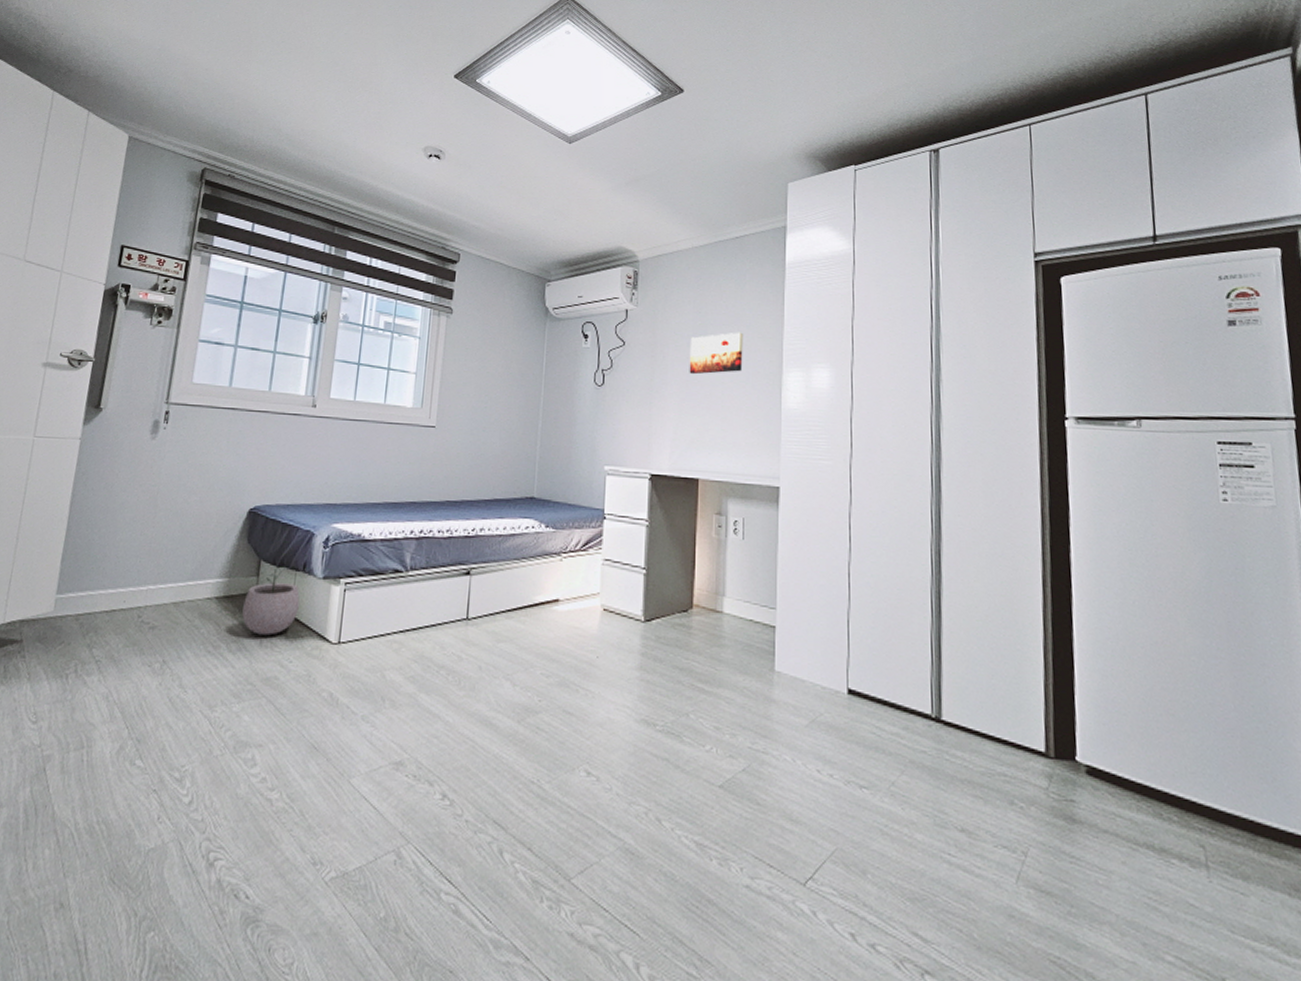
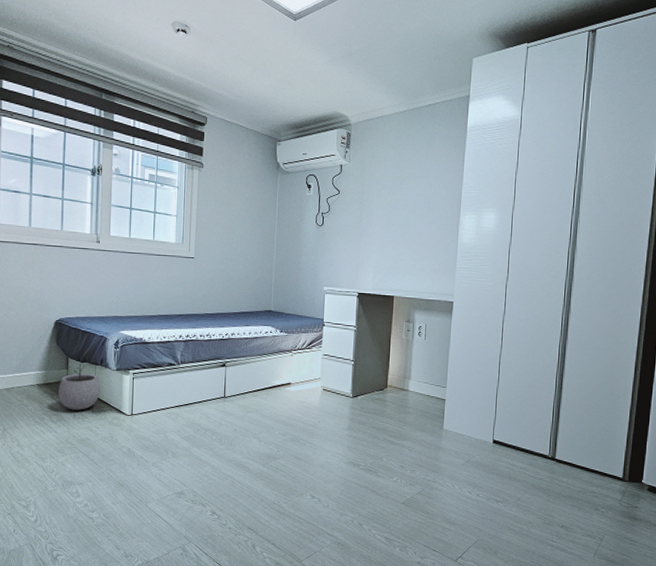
wall art: present [689,332,743,375] -> none [389,183,431,217]

